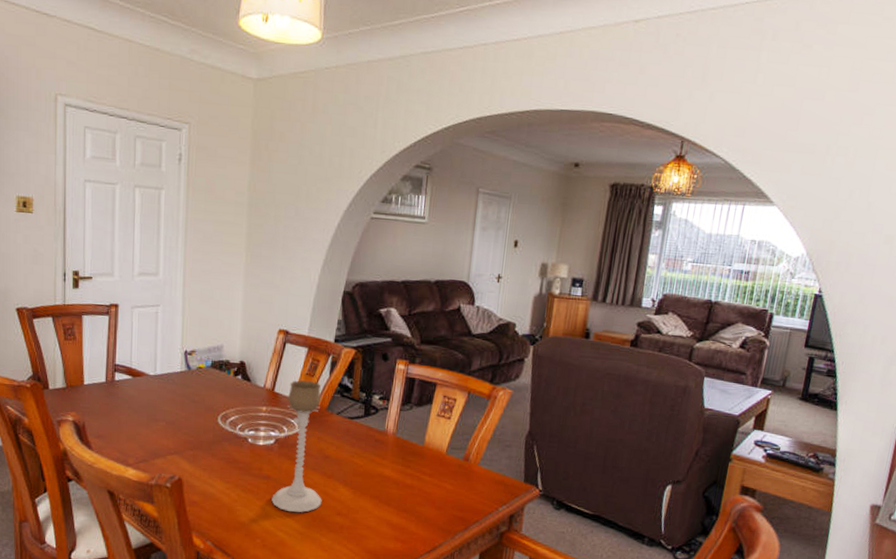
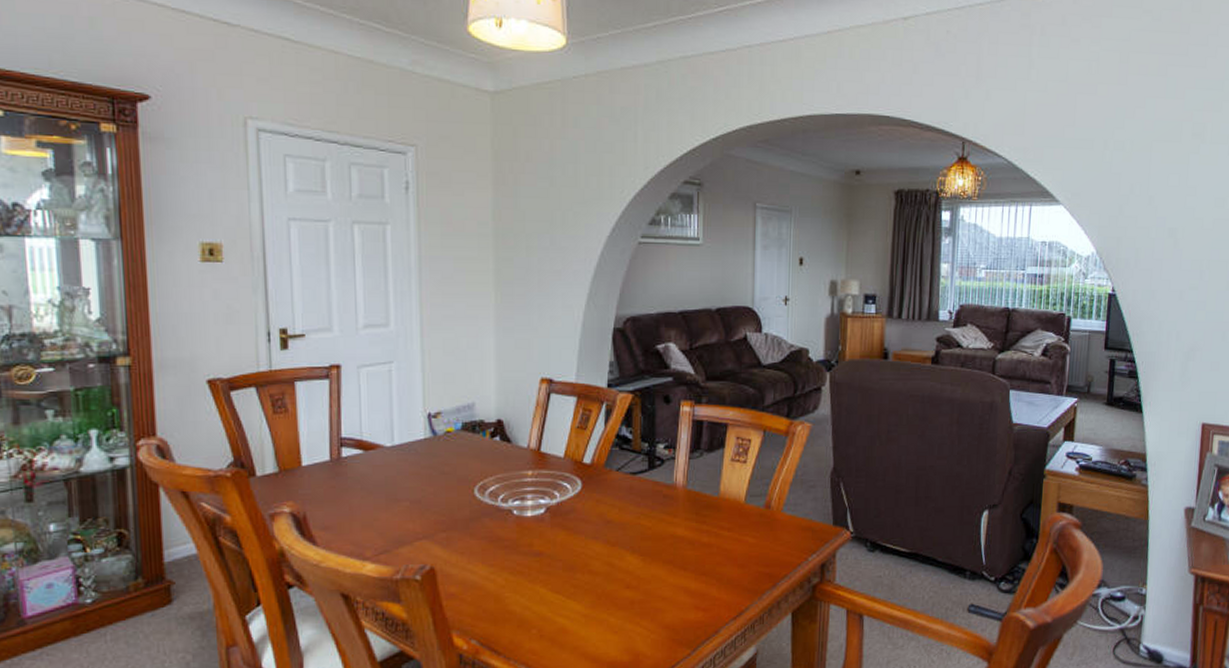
candle holder: present [271,380,322,513] -> none [547,435,607,592]

